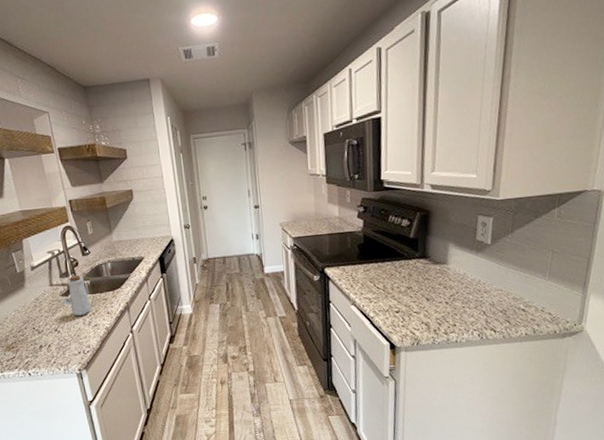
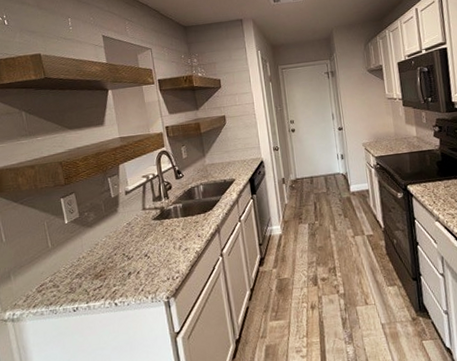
bottle: present [63,275,92,316] -> none [154,199,183,240]

